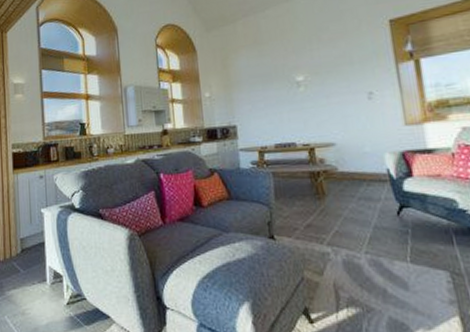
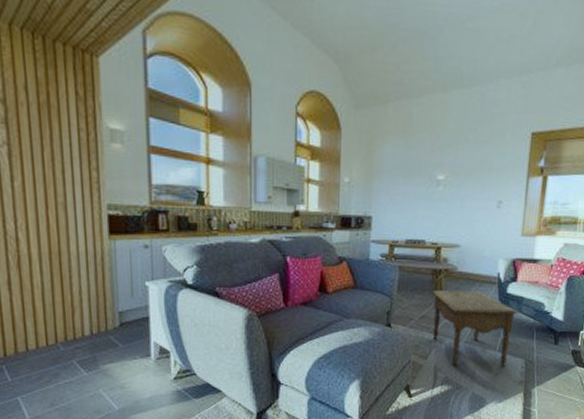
side table: none [314,192,426,283] -> present [432,289,519,367]

